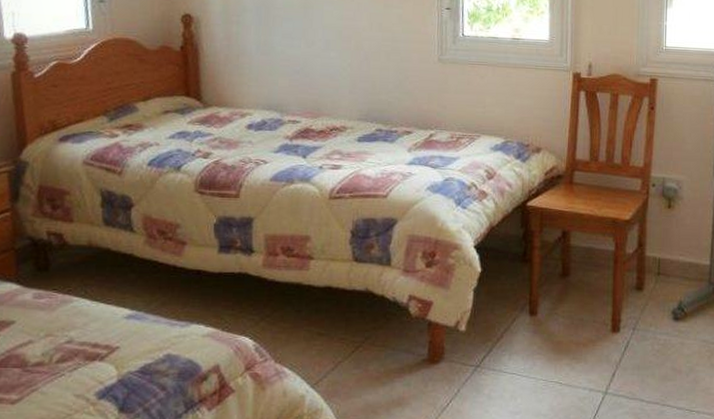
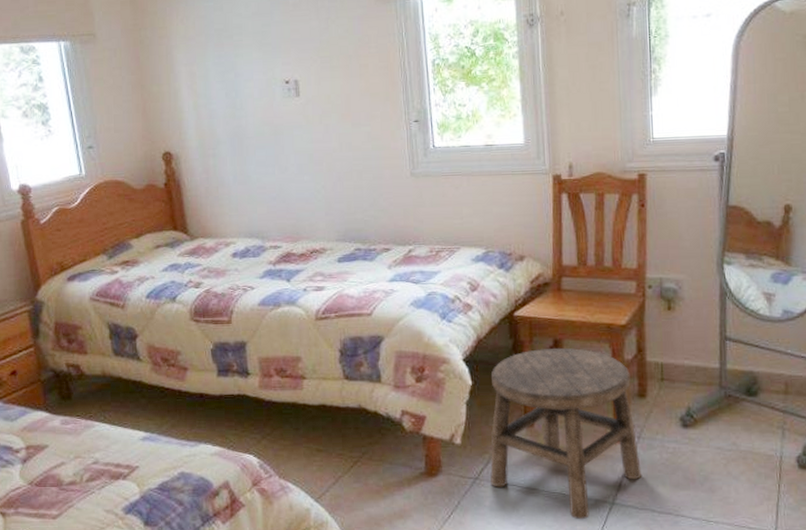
stool: none [491,239,635,409] -> present [490,347,642,520]

